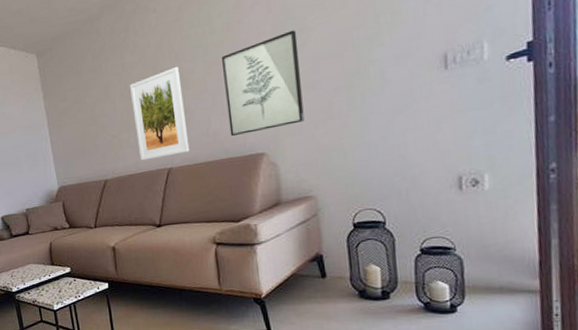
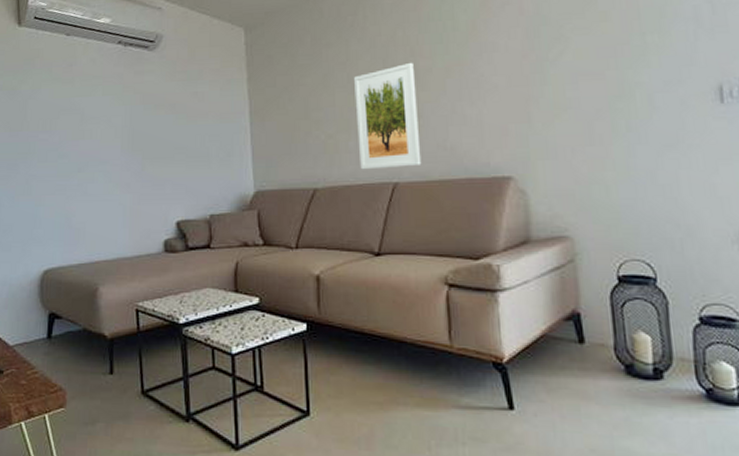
wall art: present [222,30,305,136] -> none [465,38,560,152]

